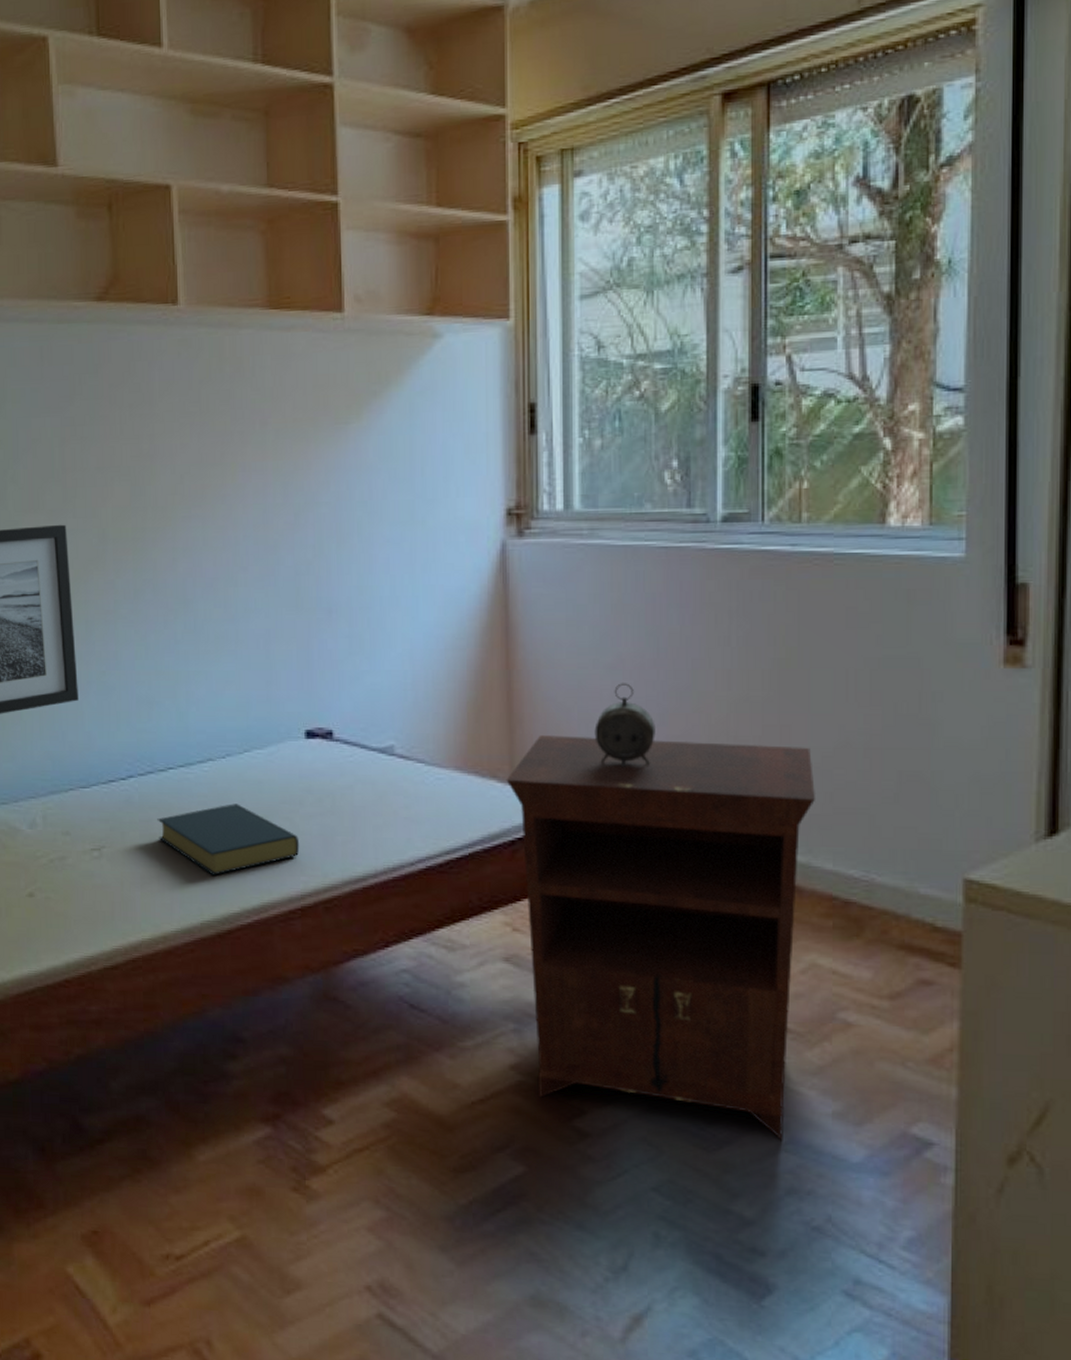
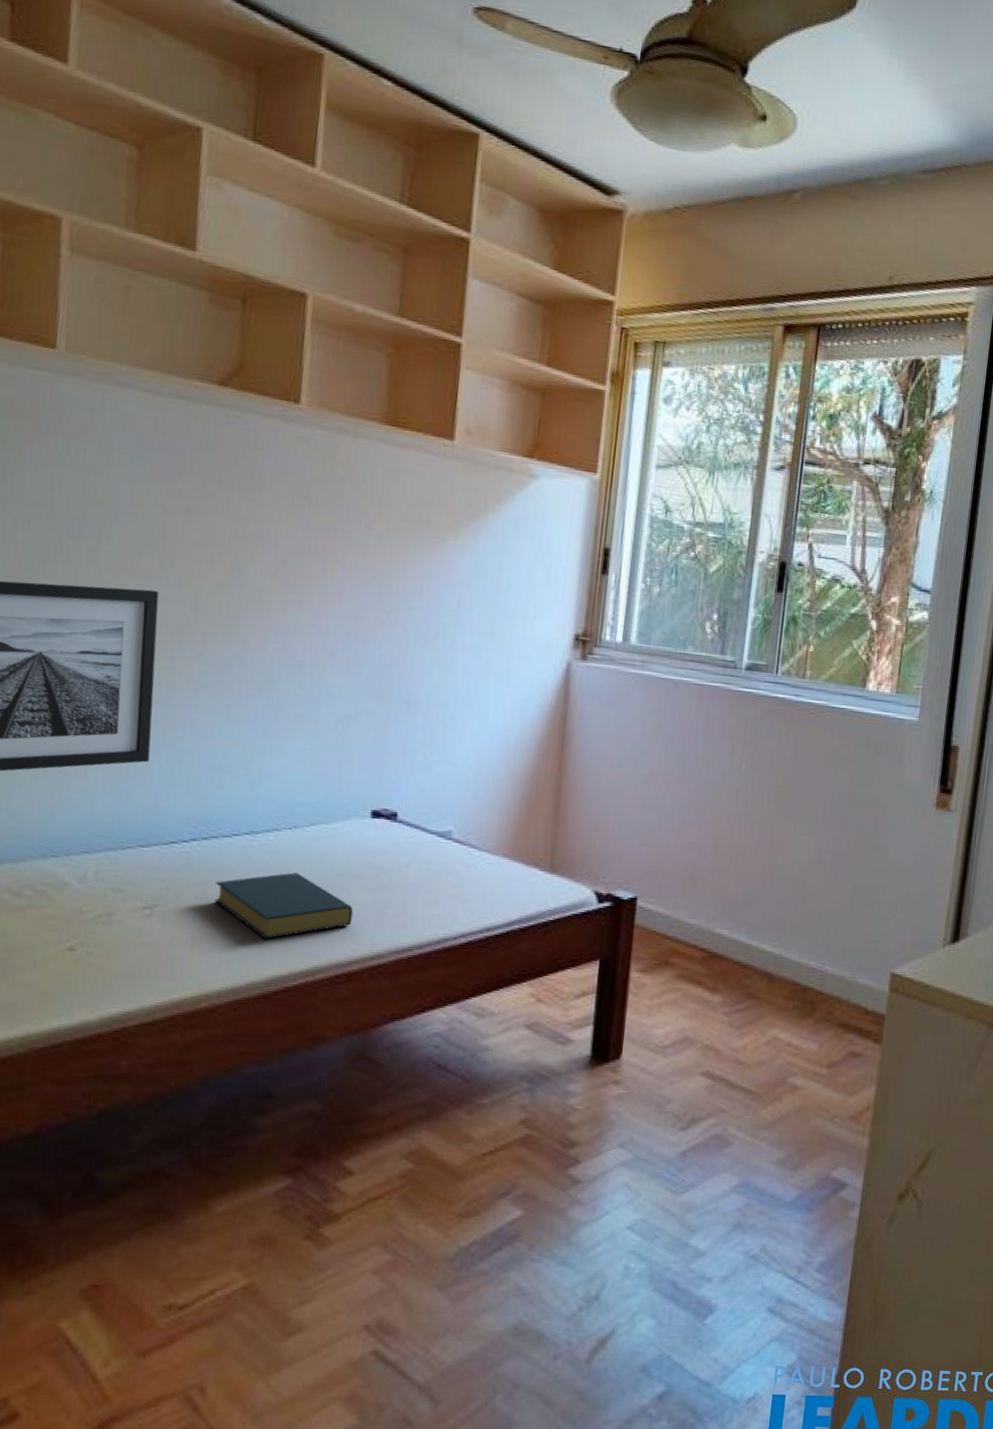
nightstand: present [506,735,816,1140] -> none [542,832,792,1184]
alarm clock: present [594,683,655,767] -> none [625,794,675,865]

